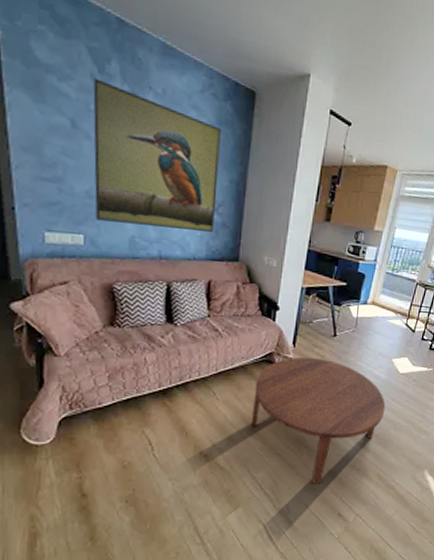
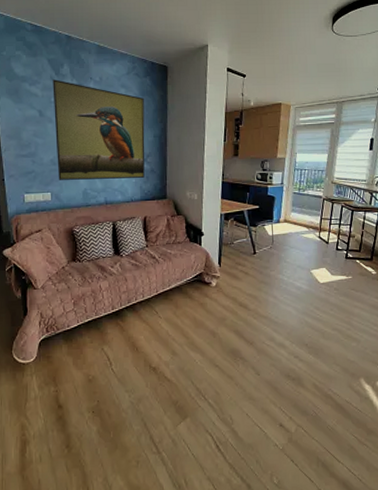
coffee table: present [251,357,386,485] -> none [190,275,311,395]

